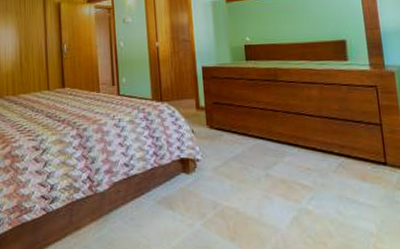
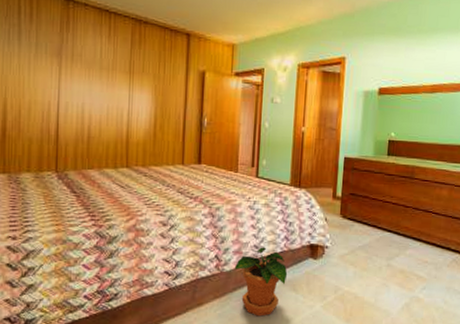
potted plant: none [107,165,162,239] -> present [234,247,288,317]

